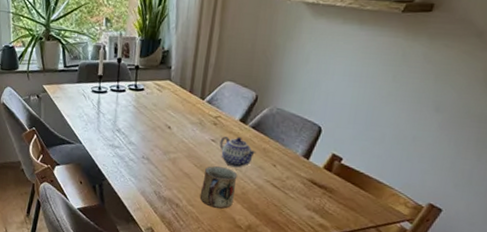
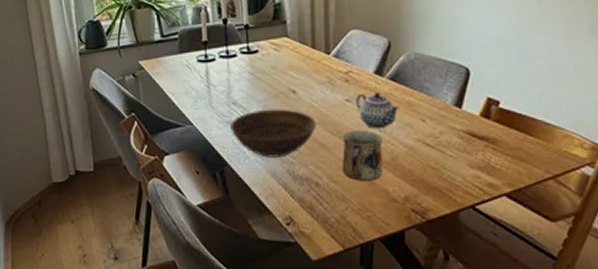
bowl: none [112,138,185,180] -> present [230,109,317,158]

